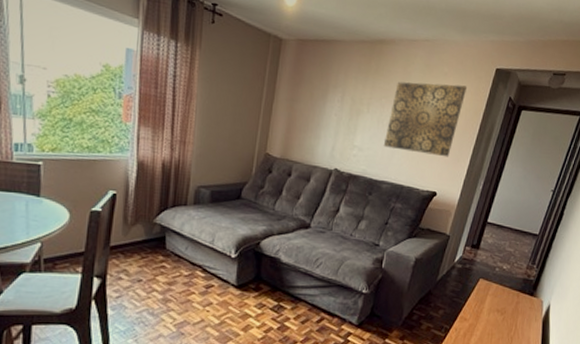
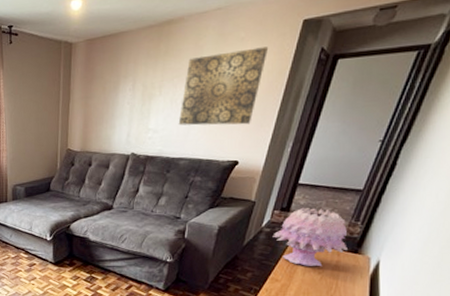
decorative vase: none [463,246,525,308] -> present [272,207,347,267]

